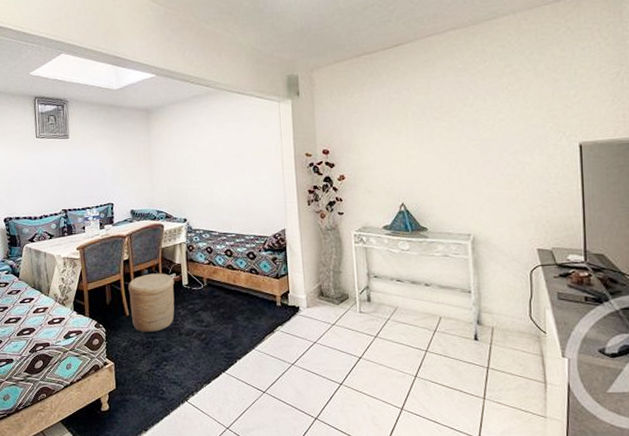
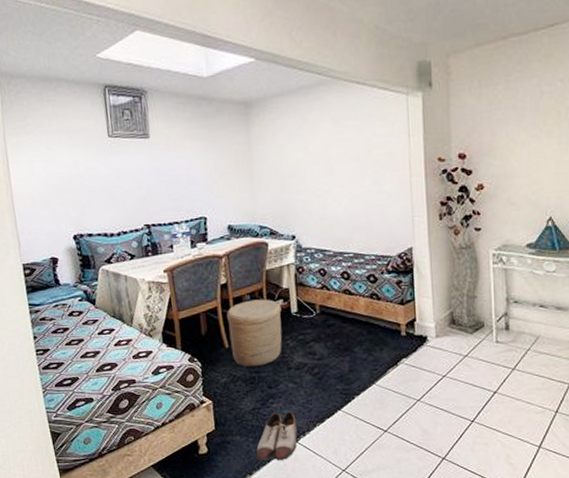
shoe: none [150,373,187,418] -> present [256,411,298,461]

